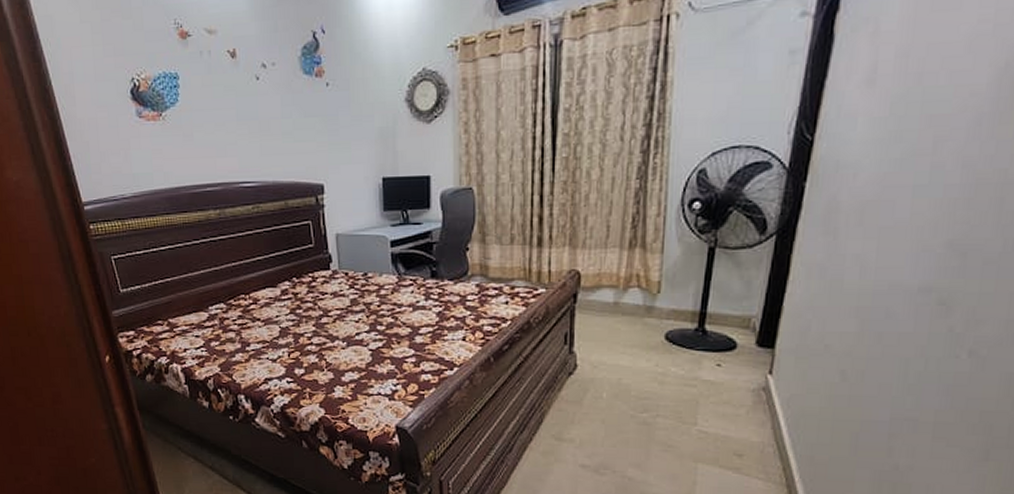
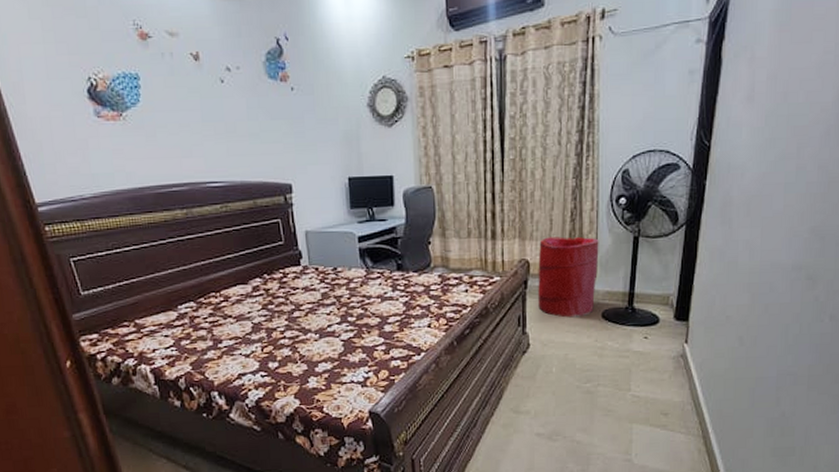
laundry hamper: none [589,245,665,338] -> present [538,237,599,318]

